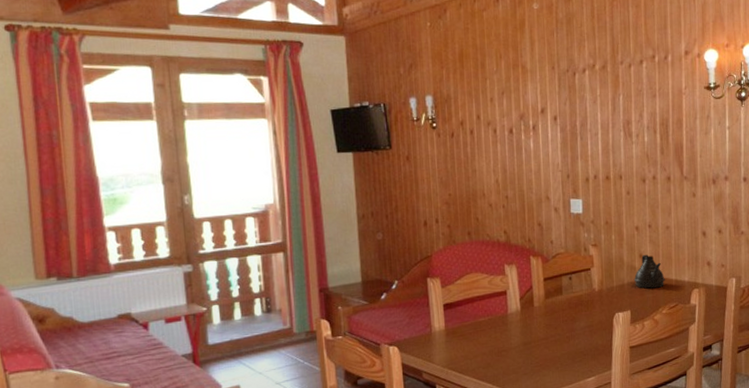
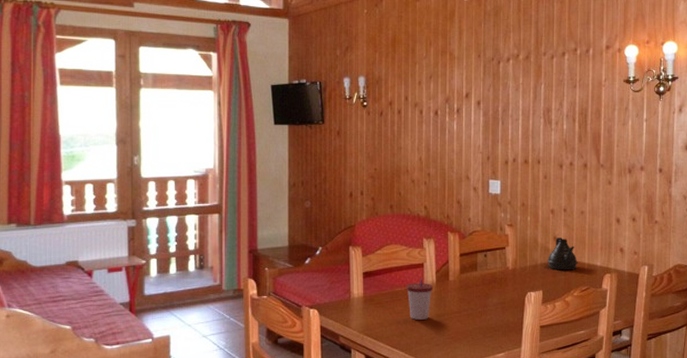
cup: none [490,306,518,350] -> present [406,278,434,320]

